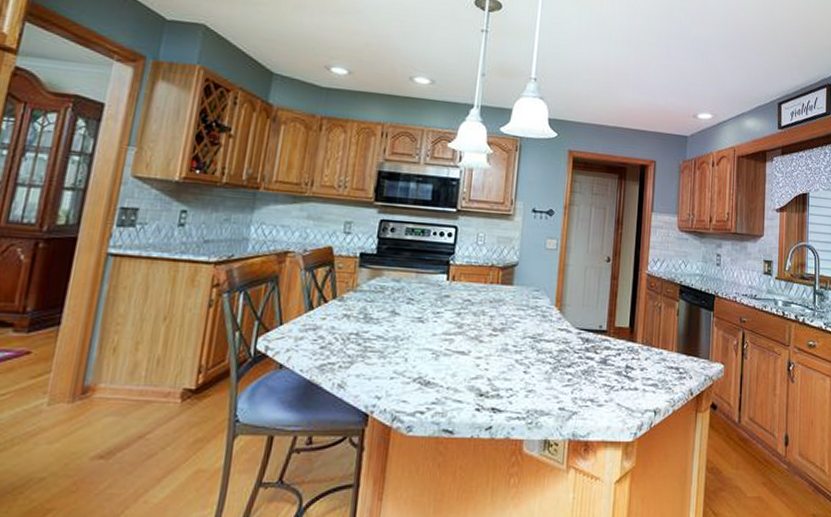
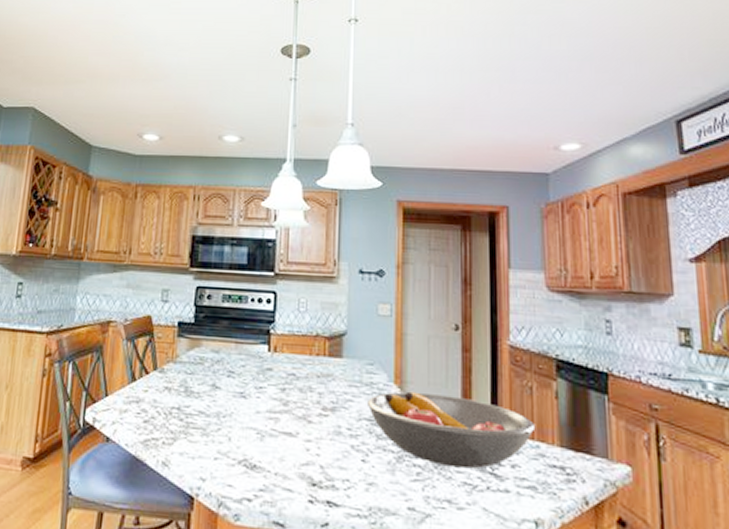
fruit bowl: none [531,312,661,374] -> present [366,391,536,469]

